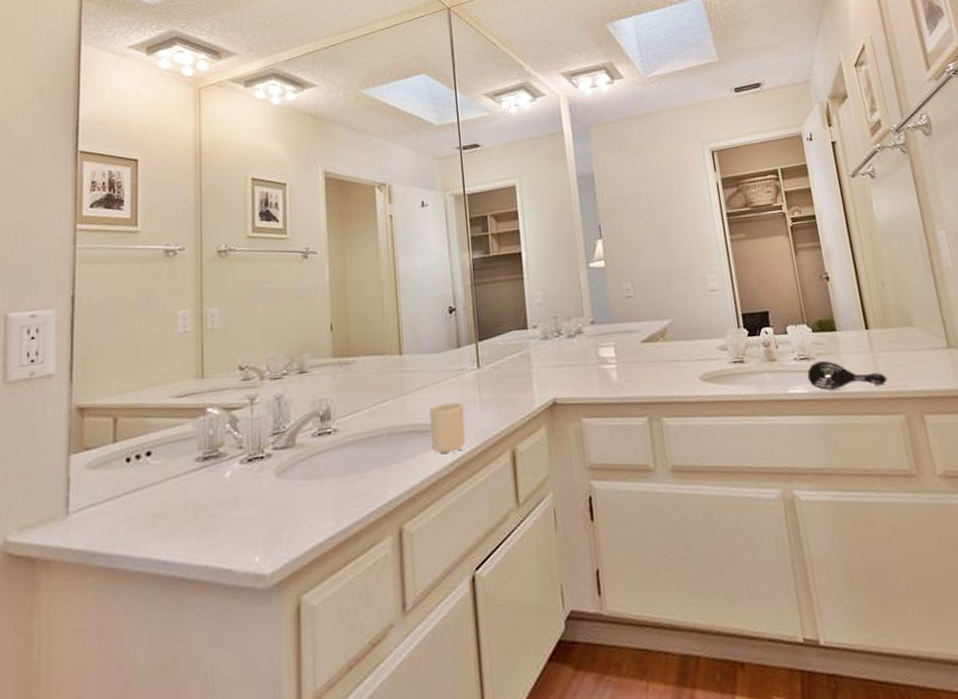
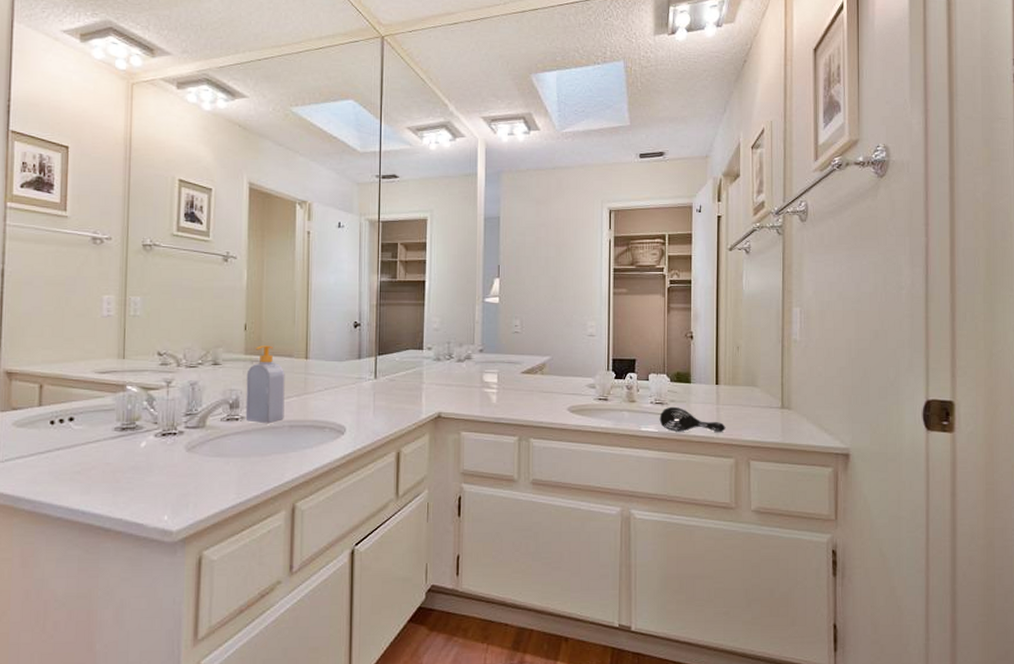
soap bottle: none [336,344,382,436] -> present [245,345,285,424]
cup: present [429,402,466,453] -> none [327,405,358,447]

